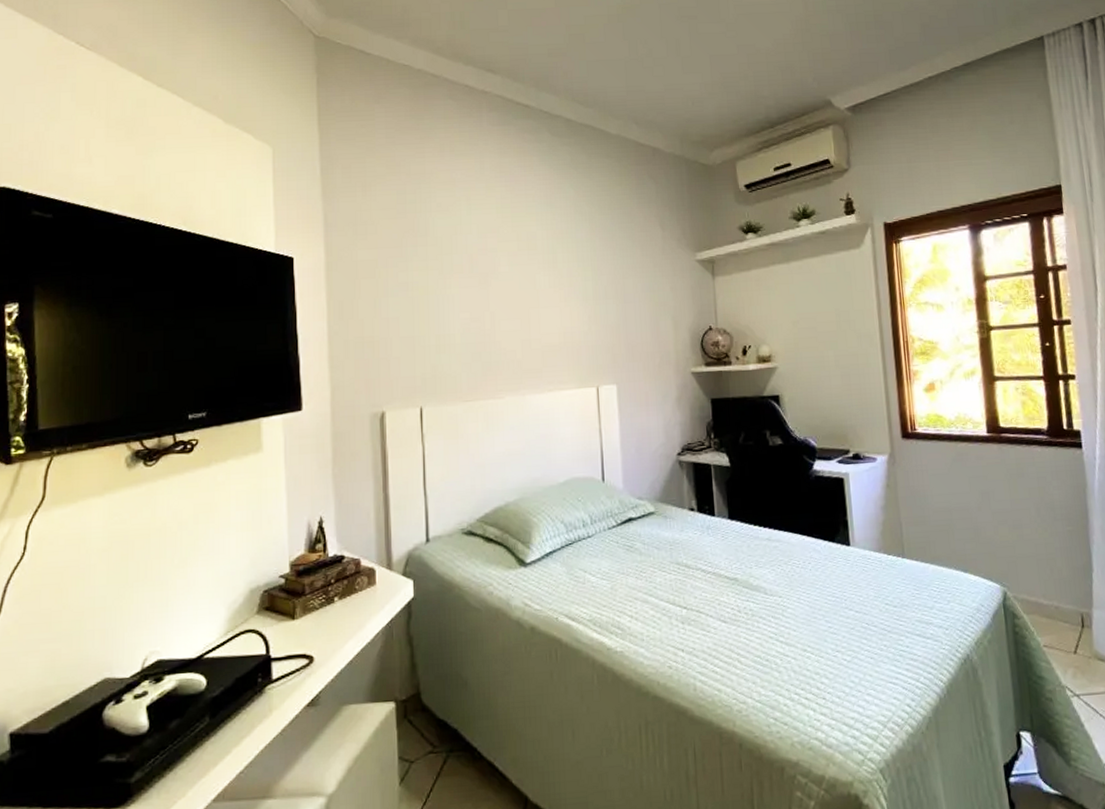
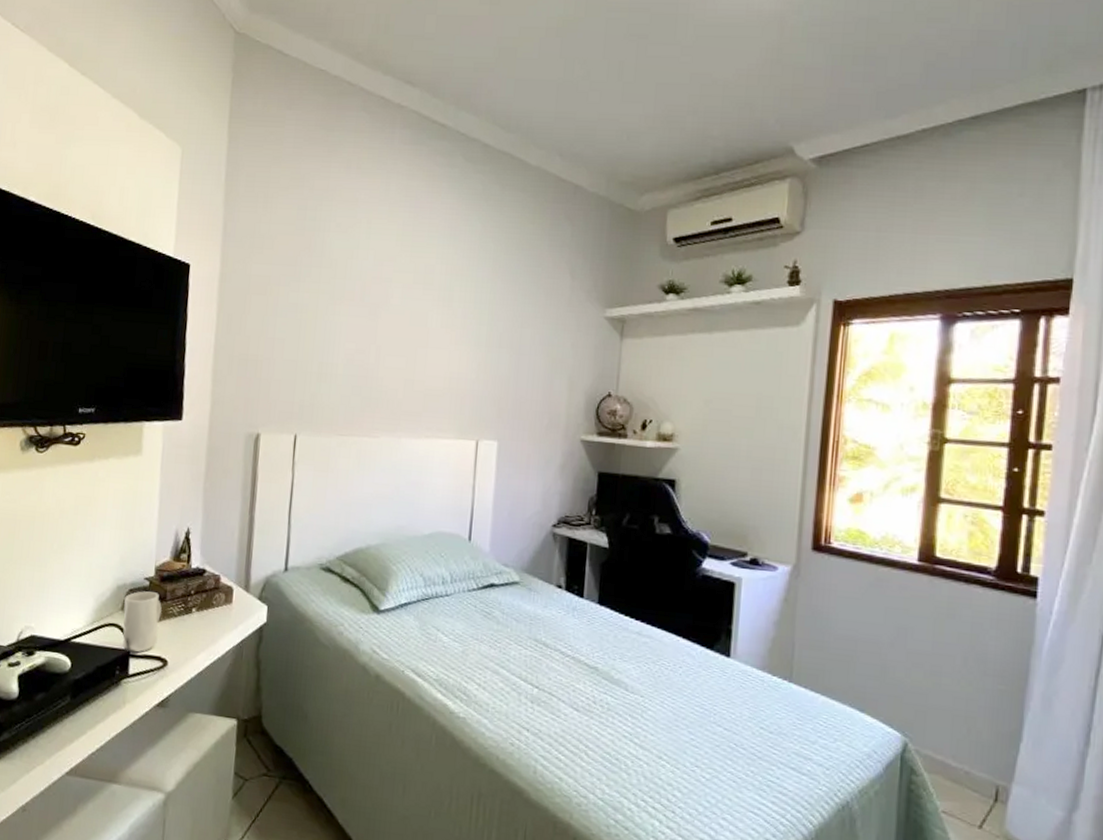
mug: none [260,588,301,656] -> present [122,591,162,653]

